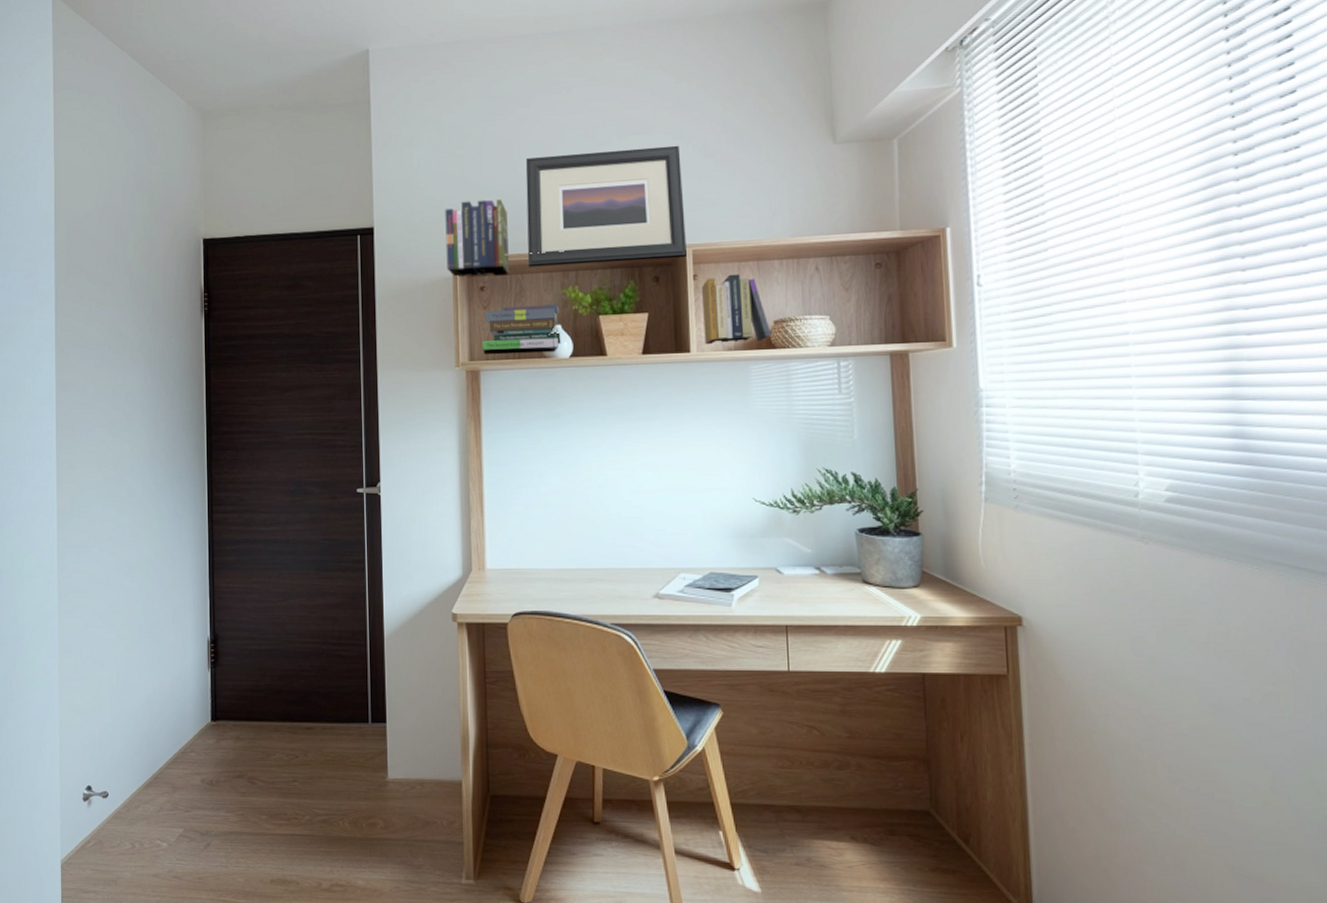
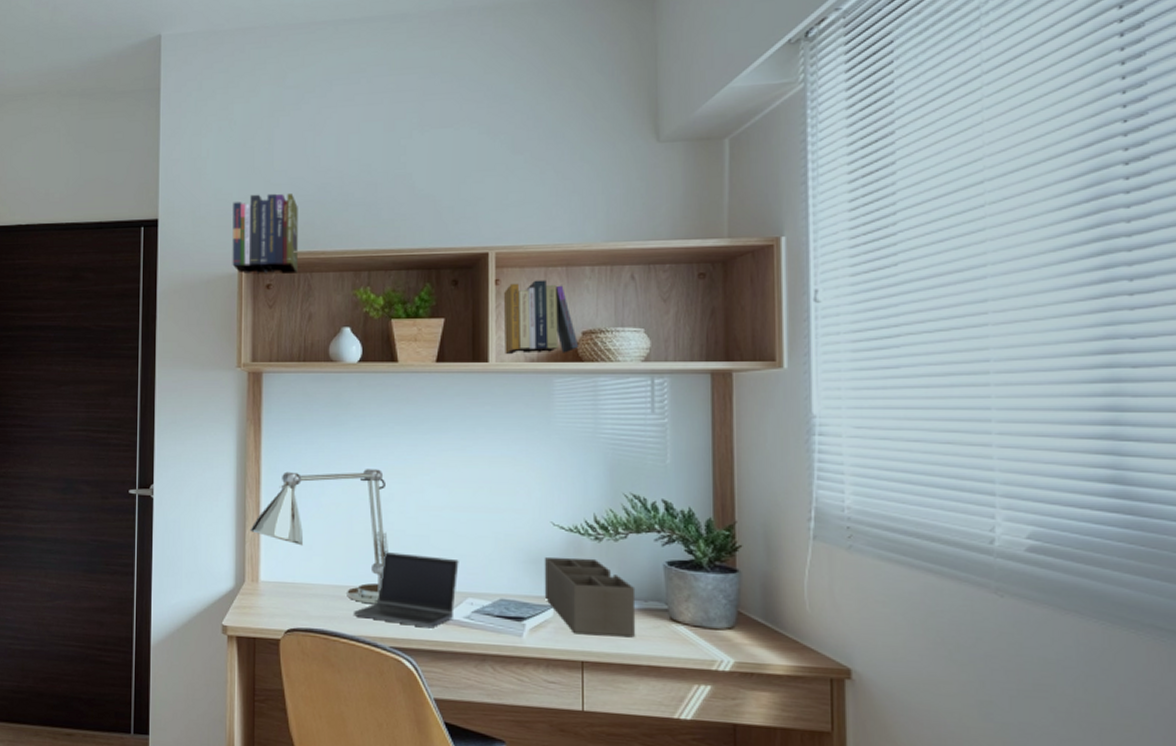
desk lamp: none [474,457,605,585] -> present [250,469,388,605]
books: present [481,304,561,355] -> none [265,305,350,357]
picture frame: present [525,145,687,267] -> none [317,140,489,266]
laptop computer: none [576,535,671,604] -> present [354,552,459,628]
desk organizer: none [748,530,834,601] -> present [544,556,636,638]

